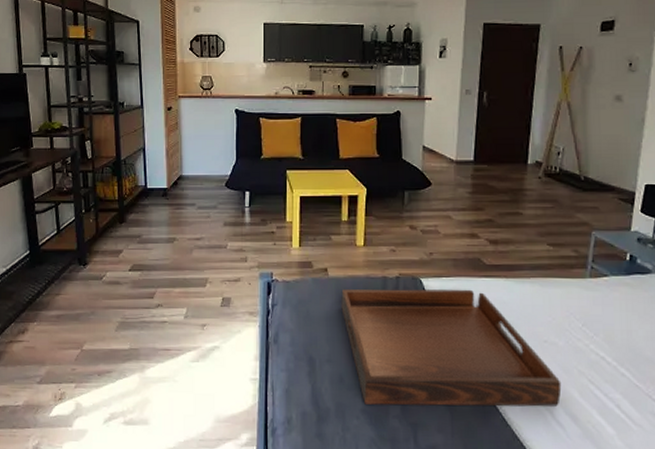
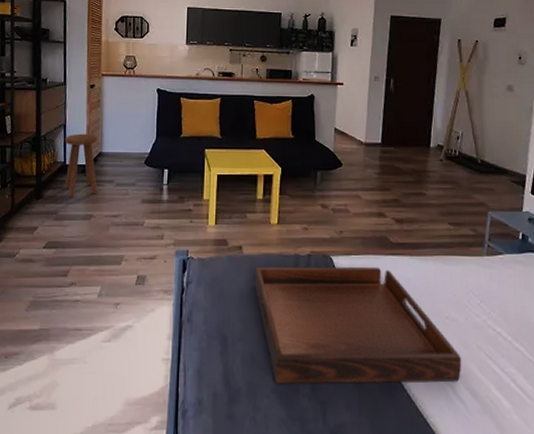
stool: none [145,157,180,221] -> present [65,133,98,198]

